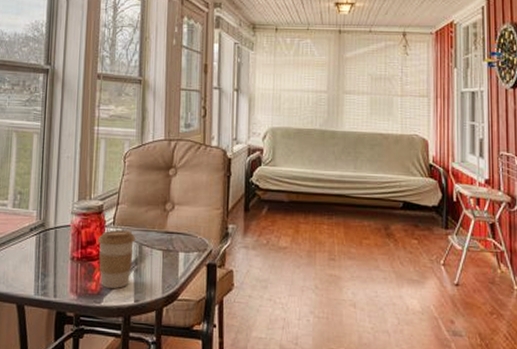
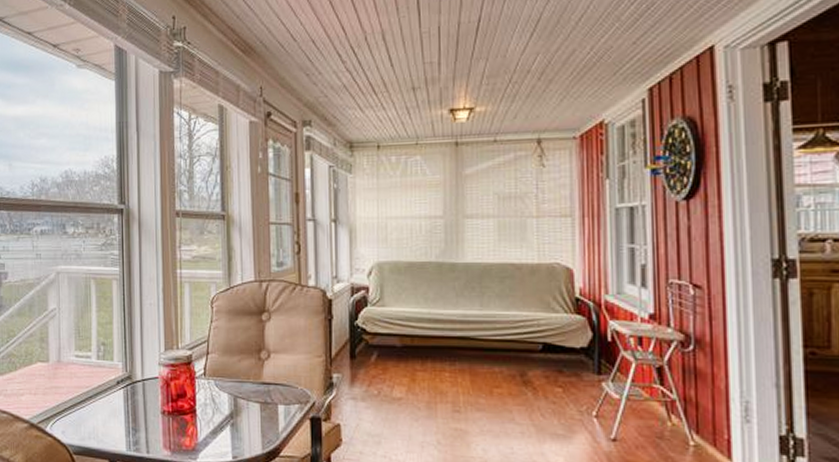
coffee cup: present [97,230,135,289] -> none [188,381,229,445]

